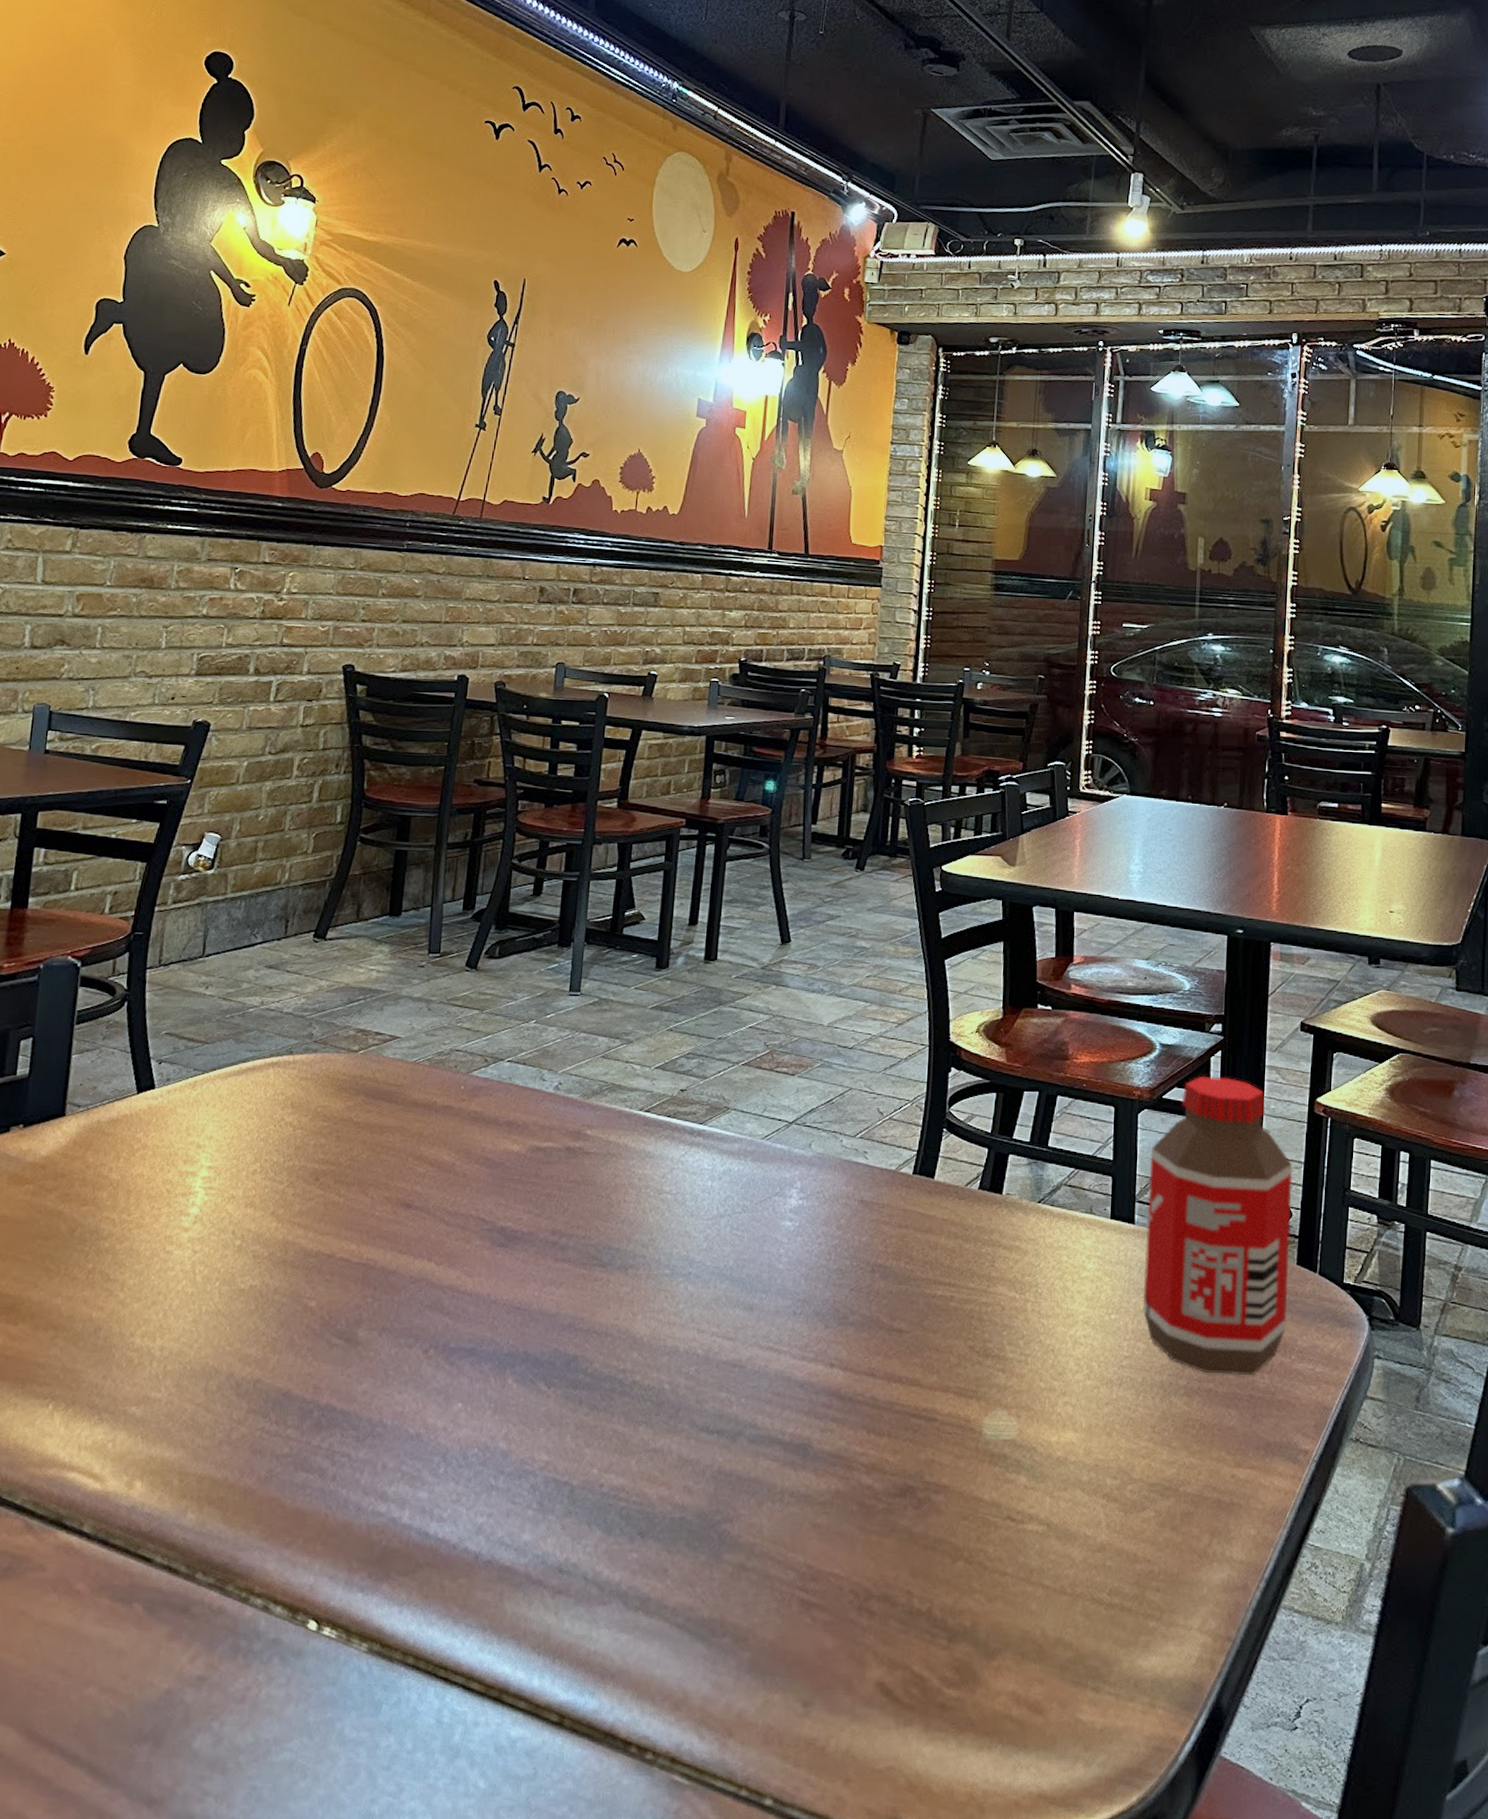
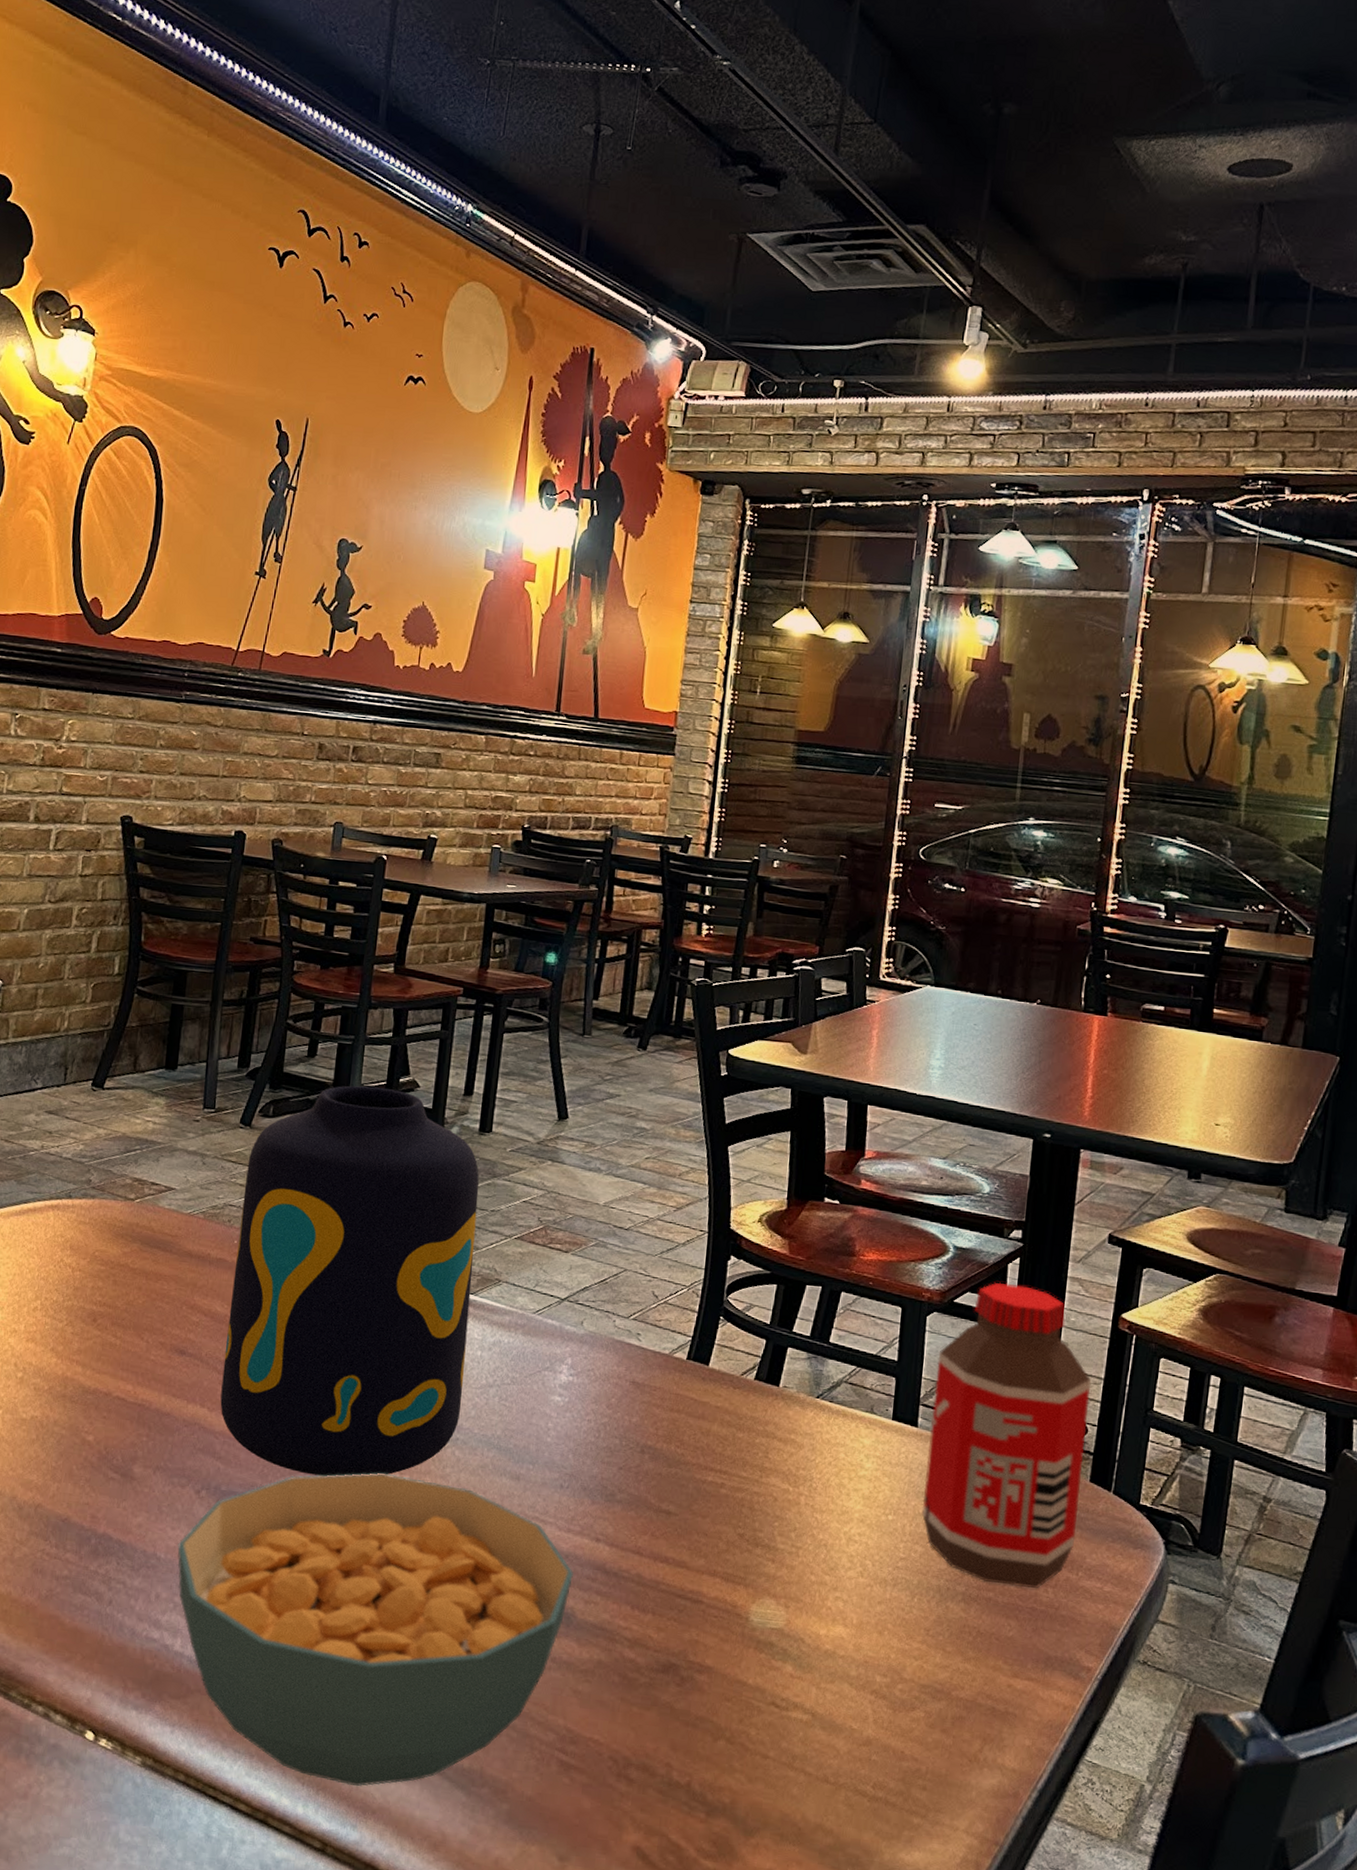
cereal bowl: none [404,1315,809,1651] -> present [177,1473,573,1787]
vase: none [448,921,706,1323] -> present [220,1085,480,1477]

